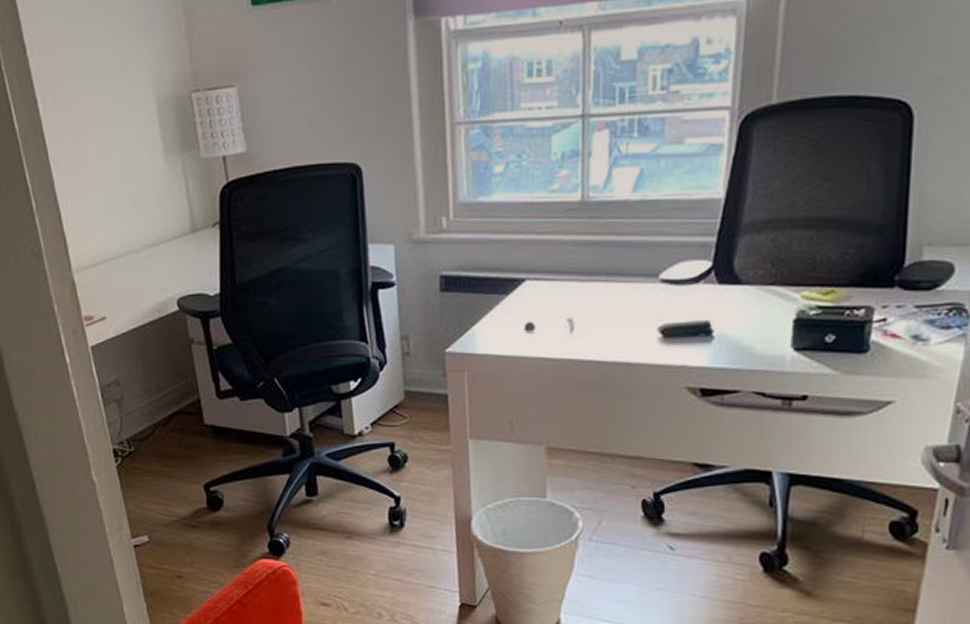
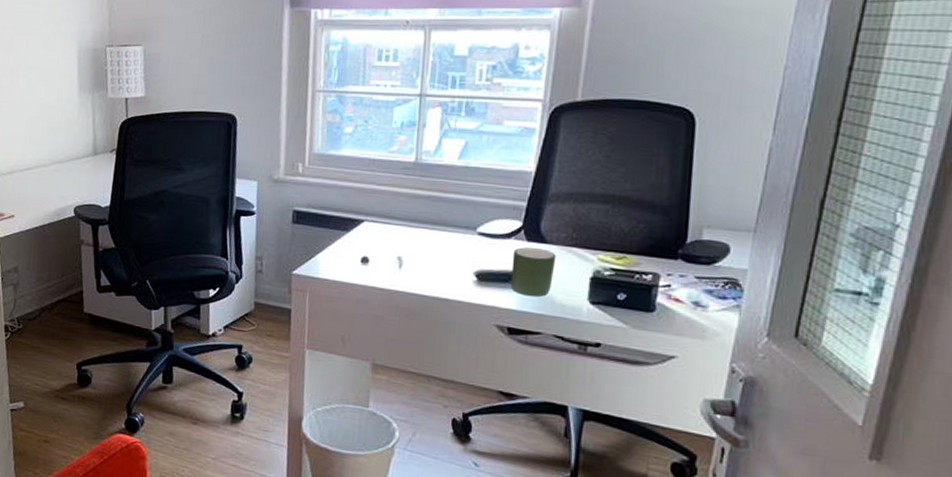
mug: none [701,291,753,352] -> present [510,247,556,299]

